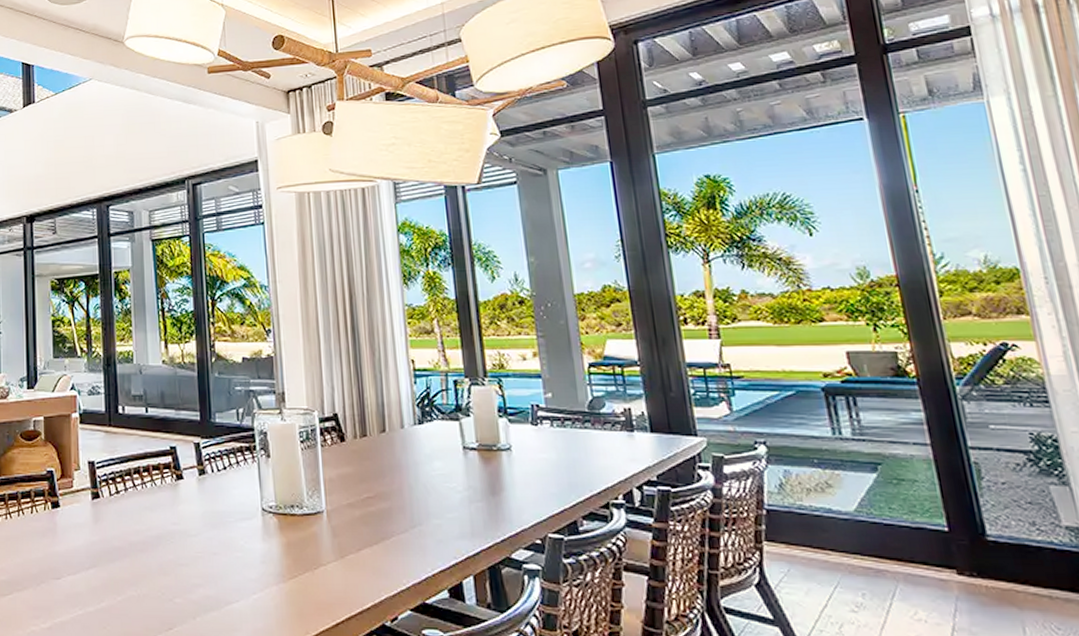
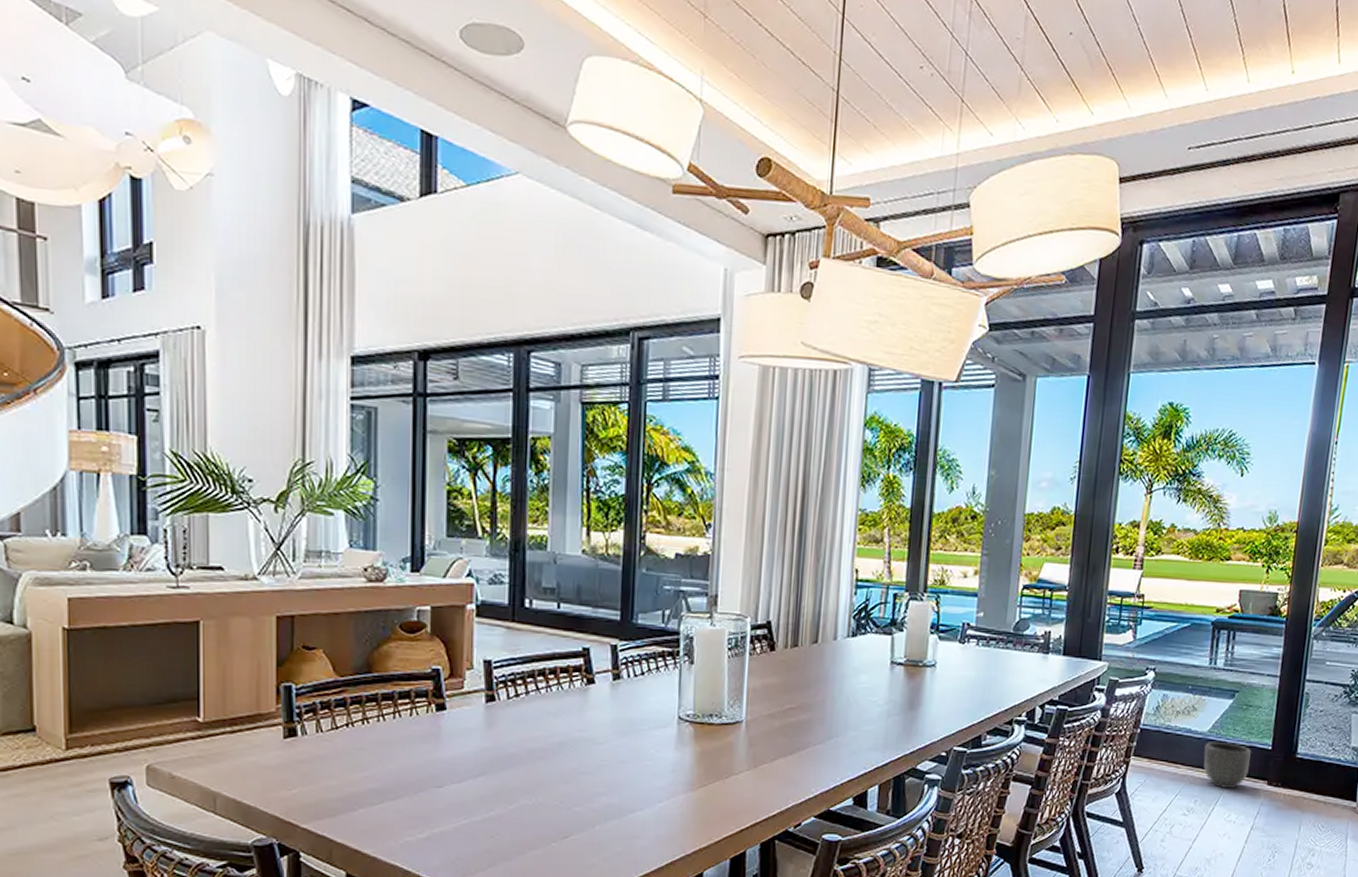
planter: none [855,524,926,579] -> present [1203,742,1251,788]

